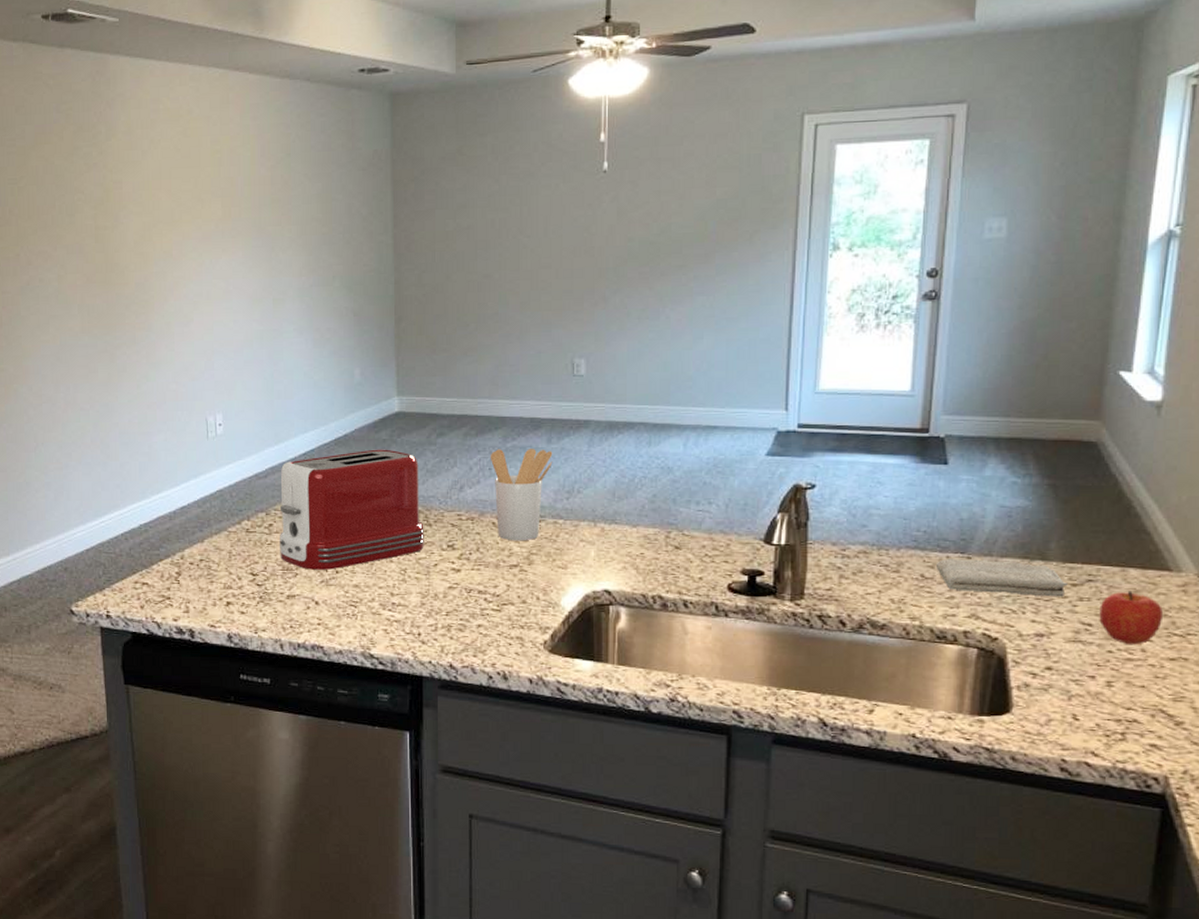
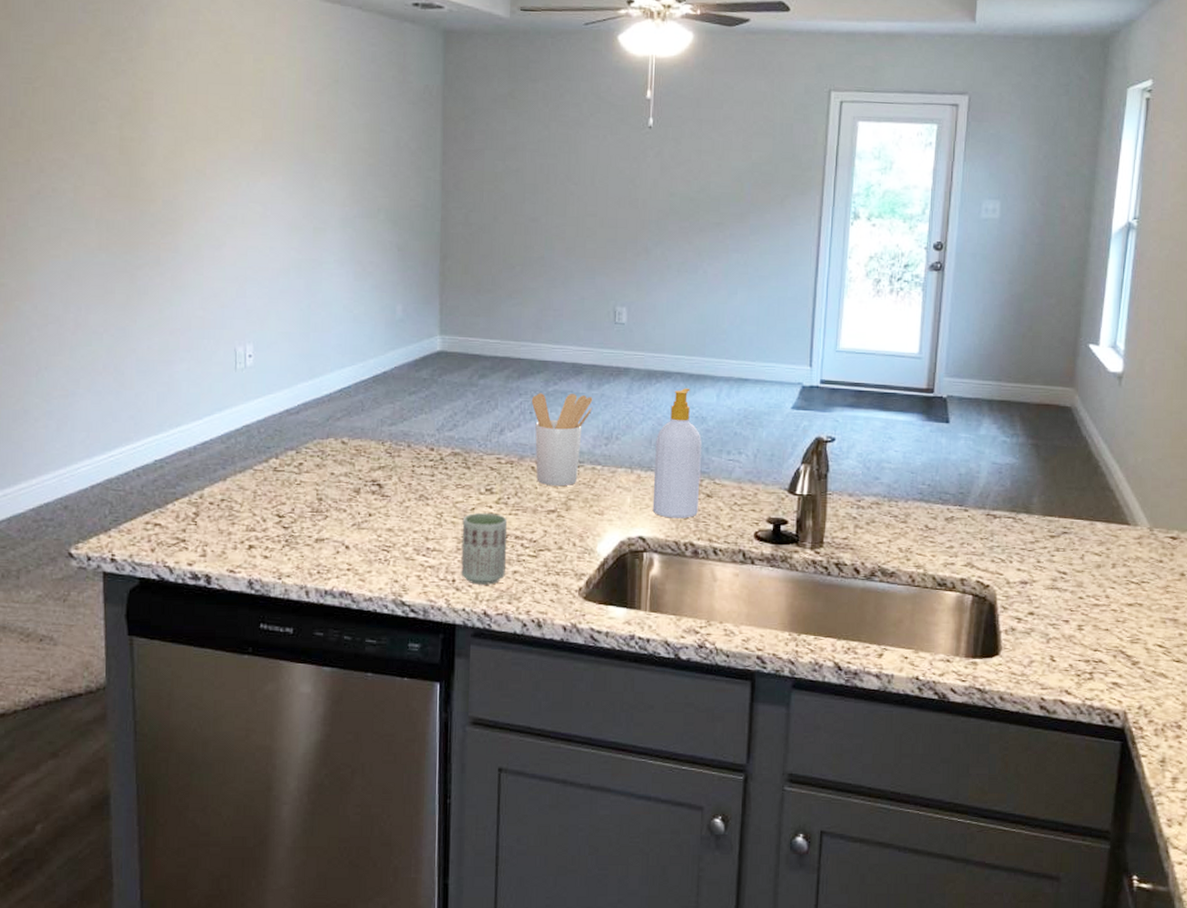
toaster: present [279,449,424,570] -> none [309,388,463,512]
cup: none [426,568,471,638] -> present [461,512,508,585]
soap bottle: none [618,438,668,571] -> present [652,388,702,519]
washcloth: present [935,559,1068,597] -> none [937,511,1047,548]
fruit: present [1099,591,1164,645] -> none [1072,542,1124,592]

